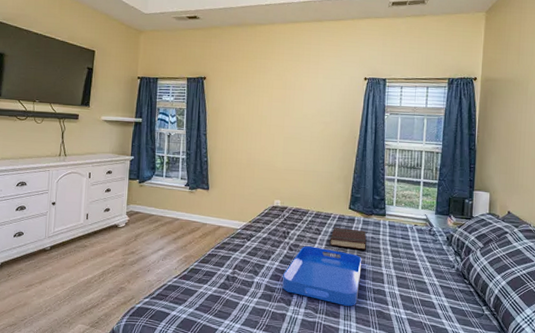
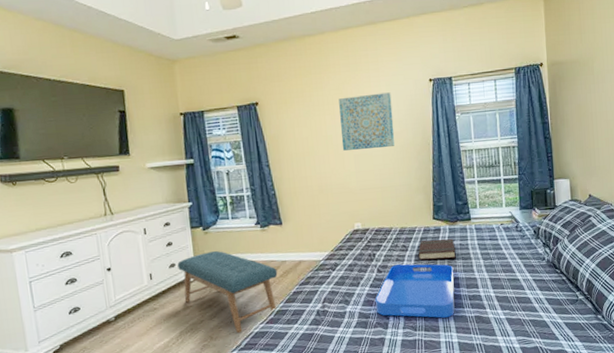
bench: none [111,203,198,283] -> present [177,250,278,334]
wall art: none [274,83,327,135] -> present [339,92,396,151]

